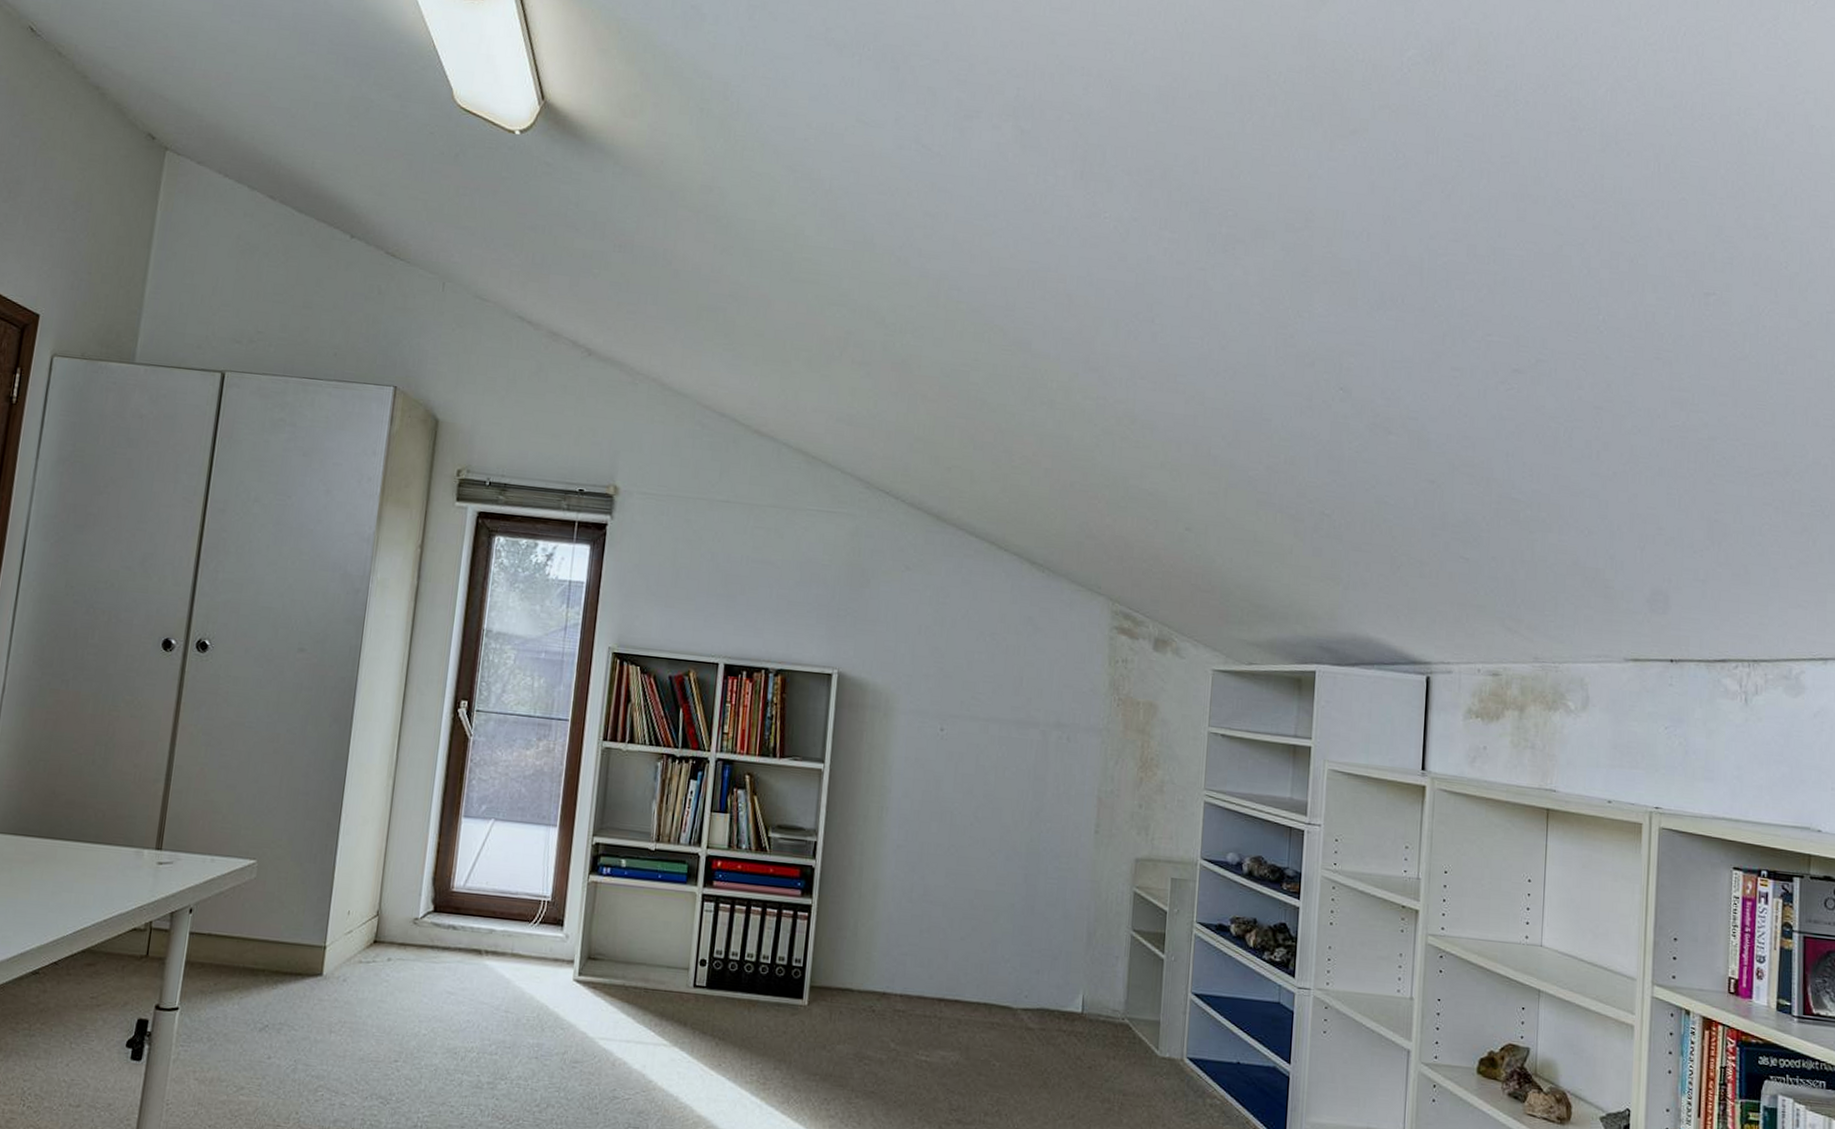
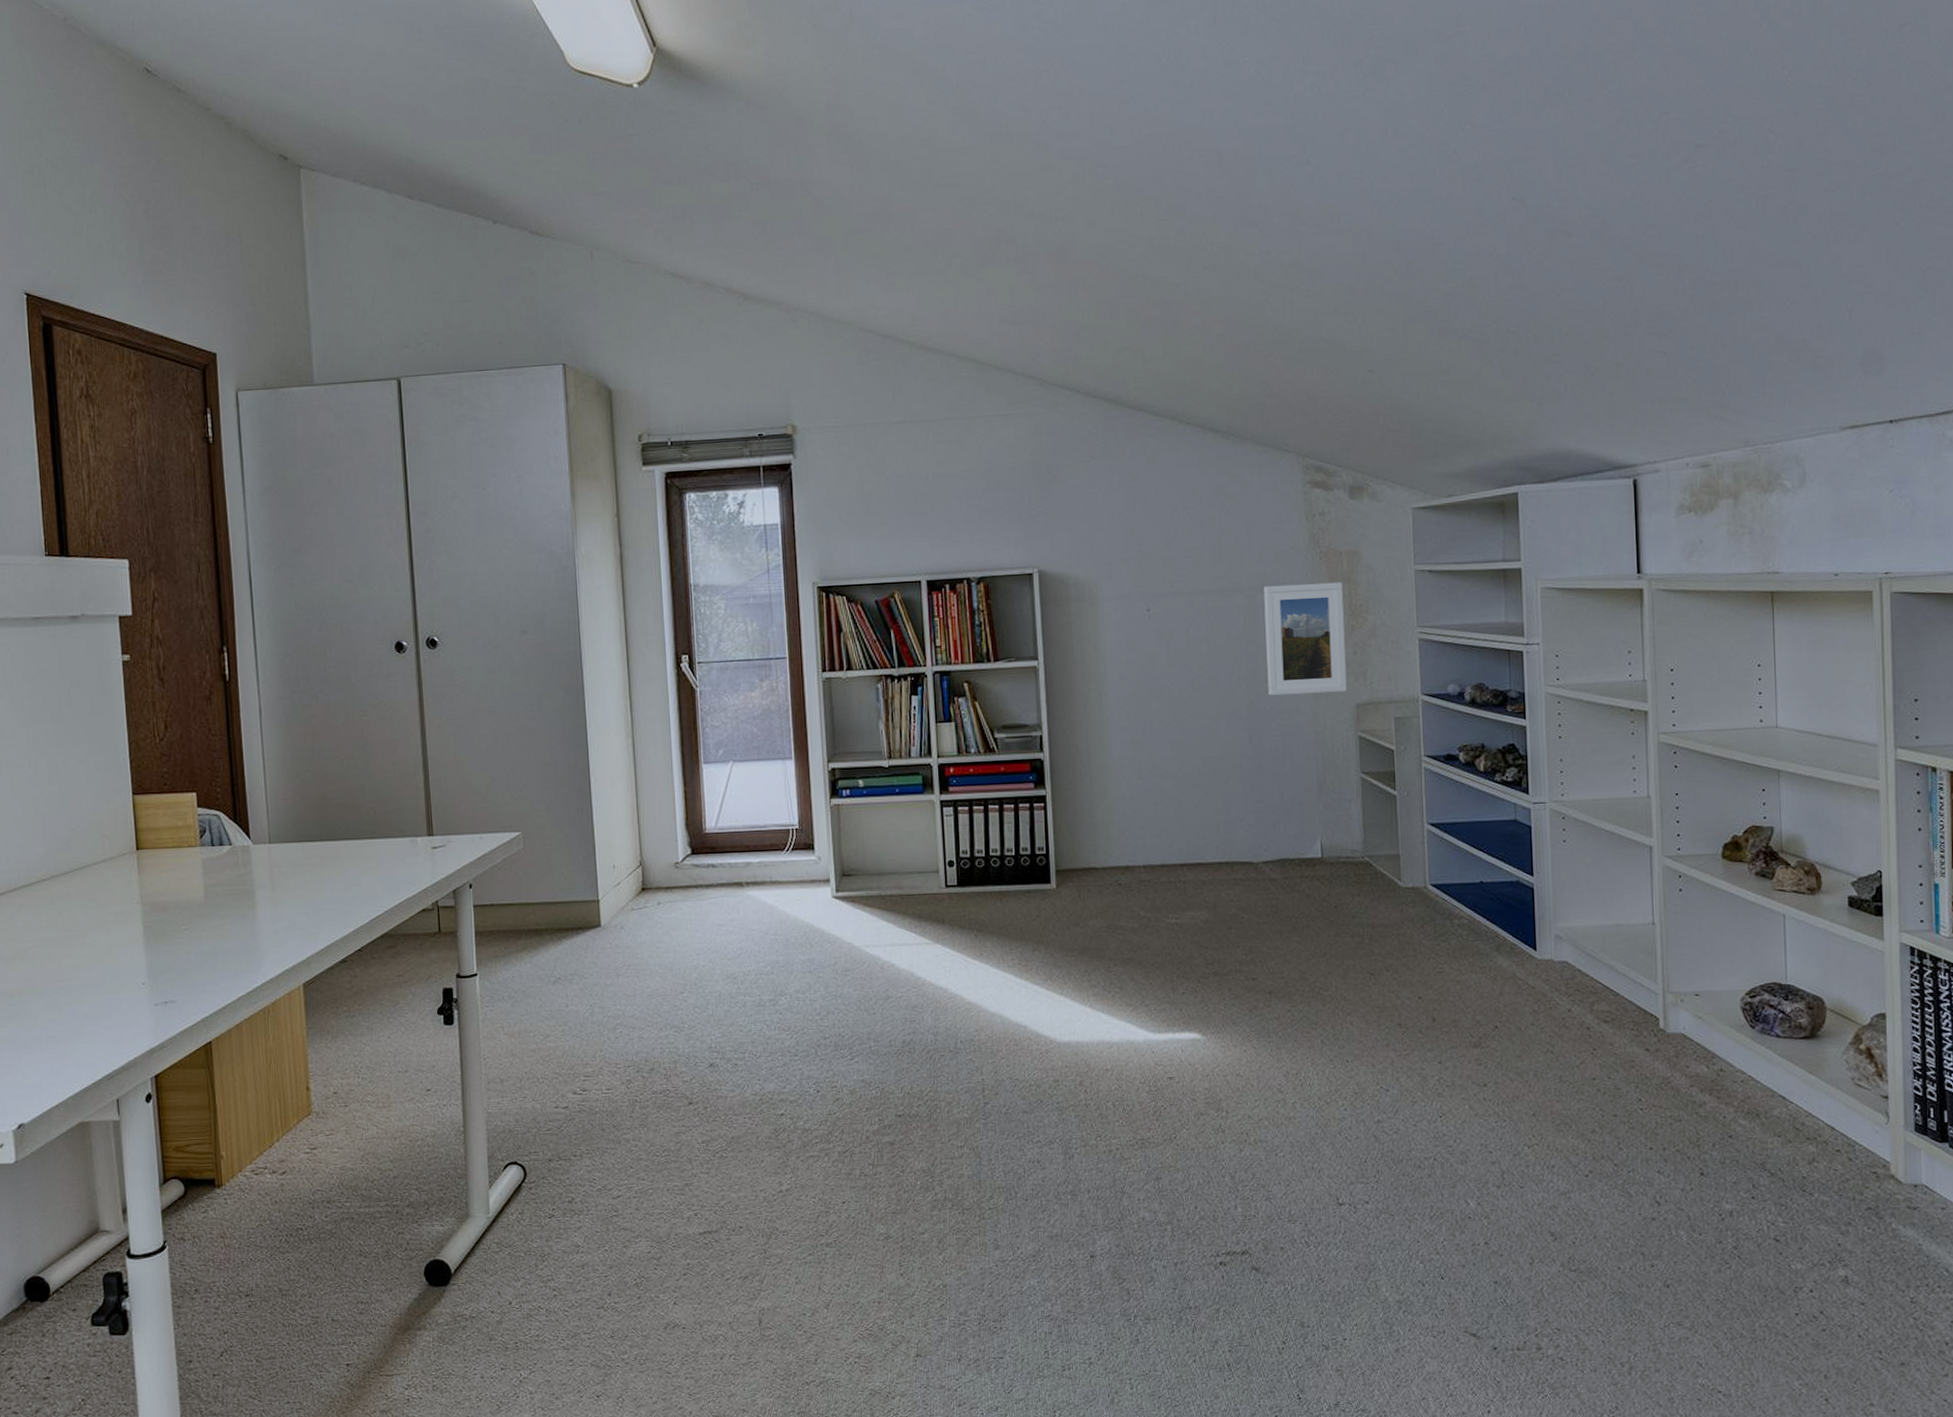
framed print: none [1050,724,1136,845] -> present [1263,582,1347,696]

